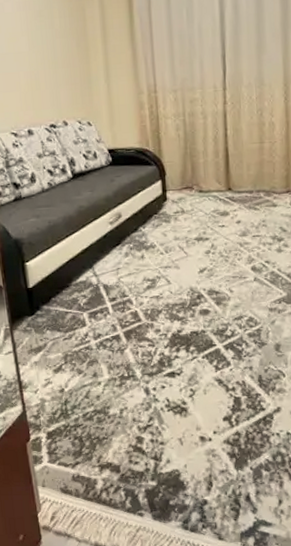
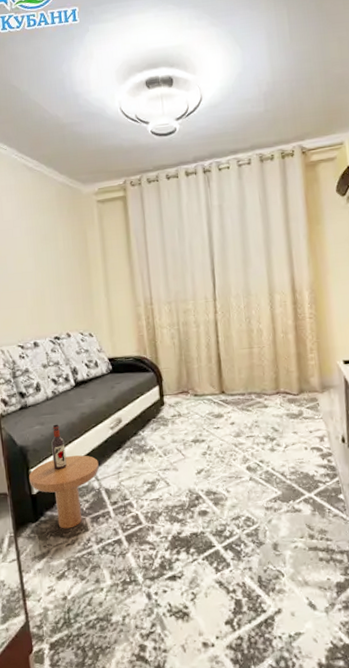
side table: none [24,217,97,323] -> present [29,424,99,529]

